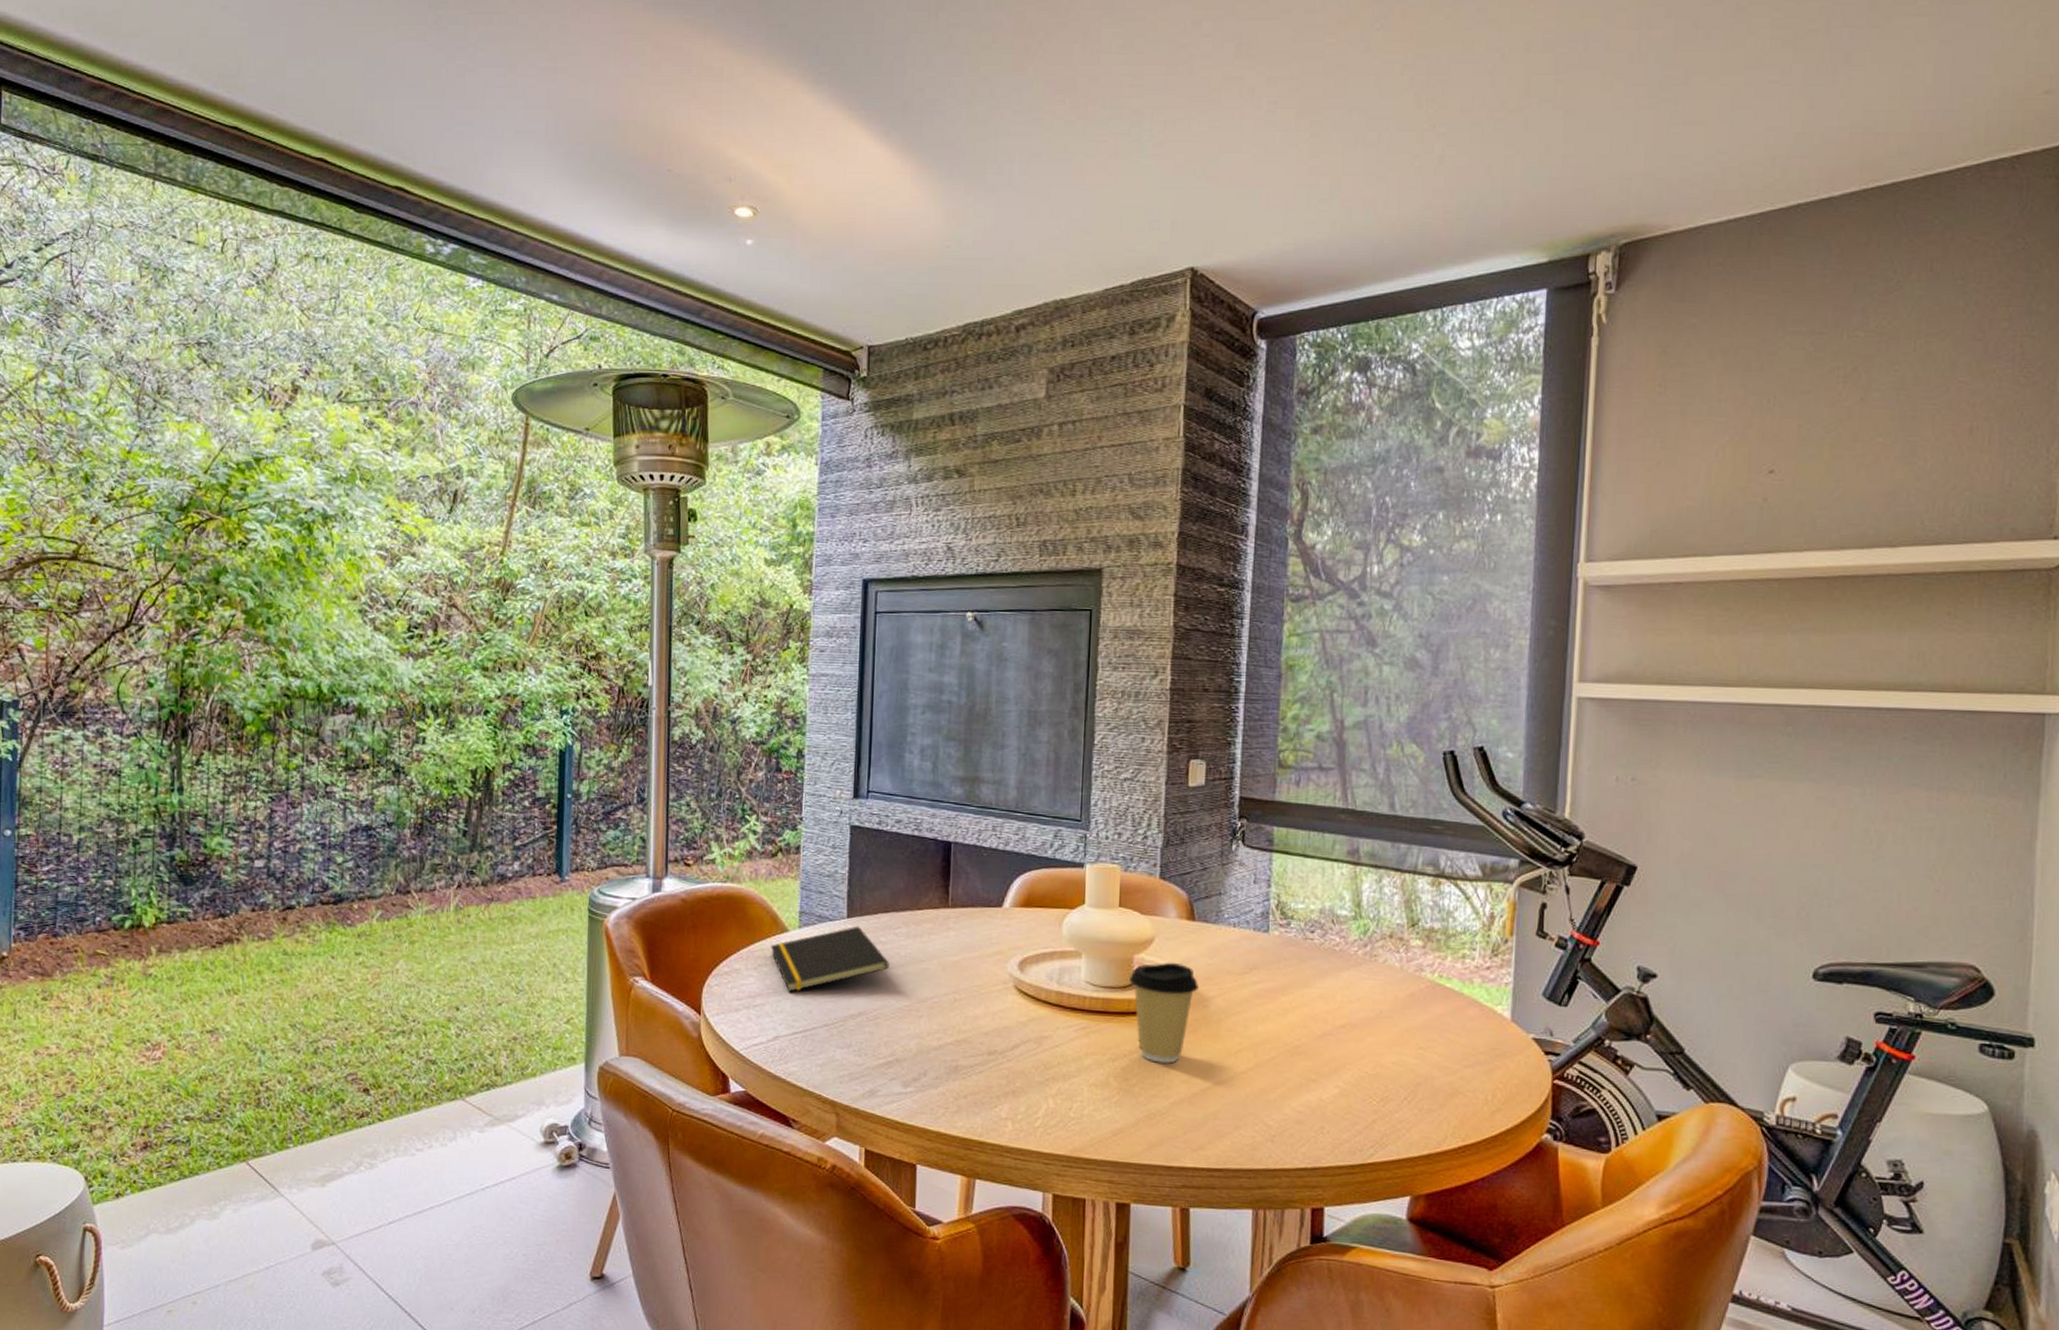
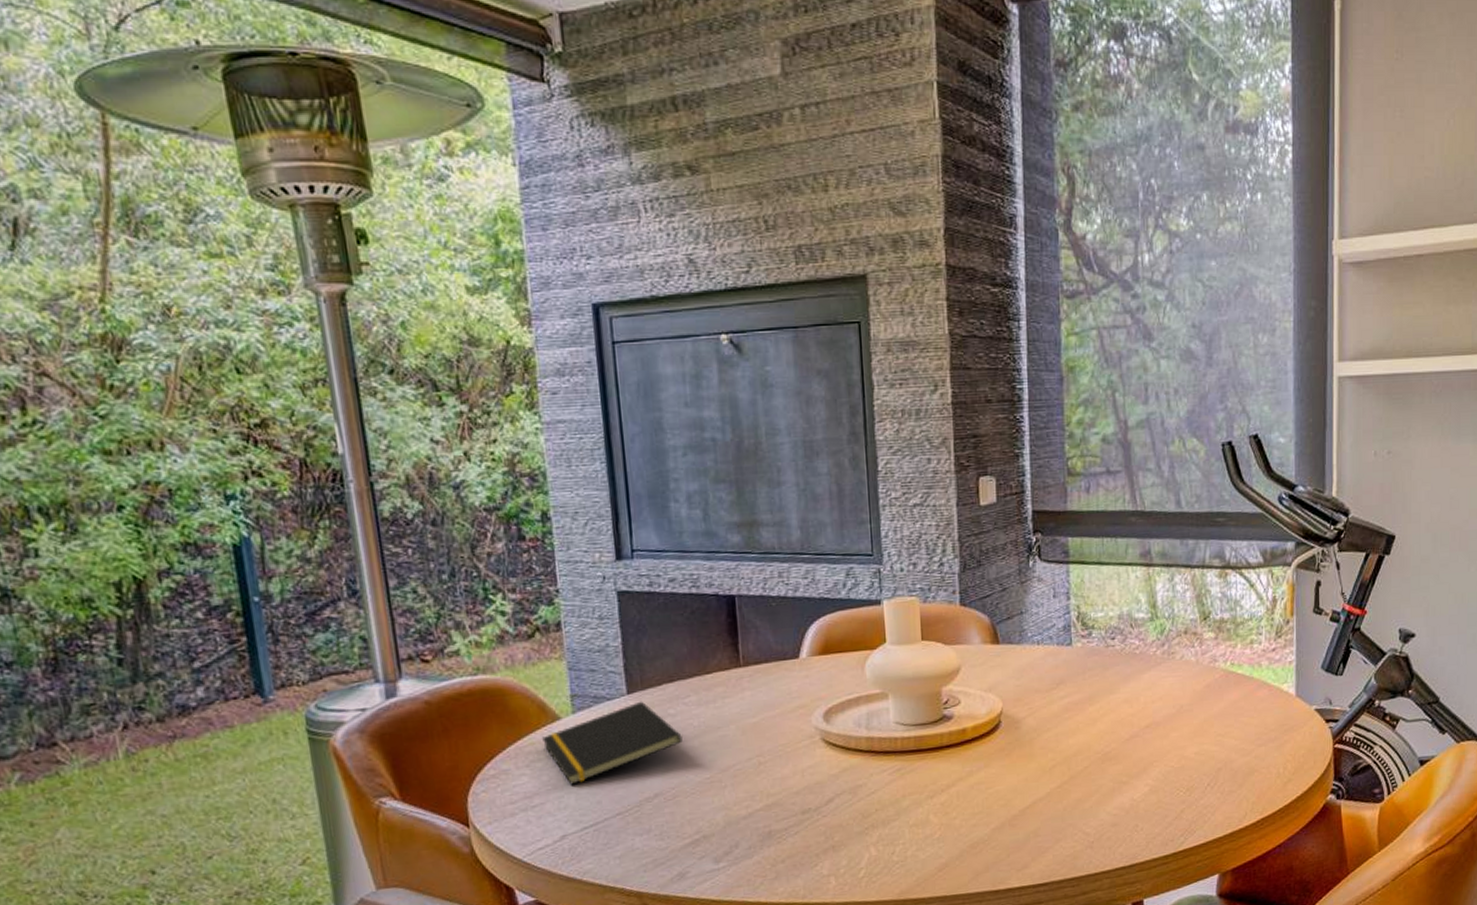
coffee cup: present [1129,962,1198,1064] -> none [939,689,1009,792]

